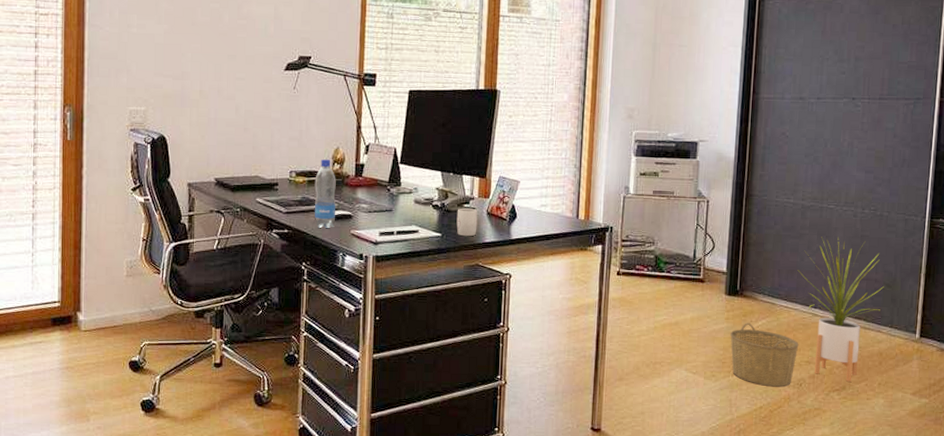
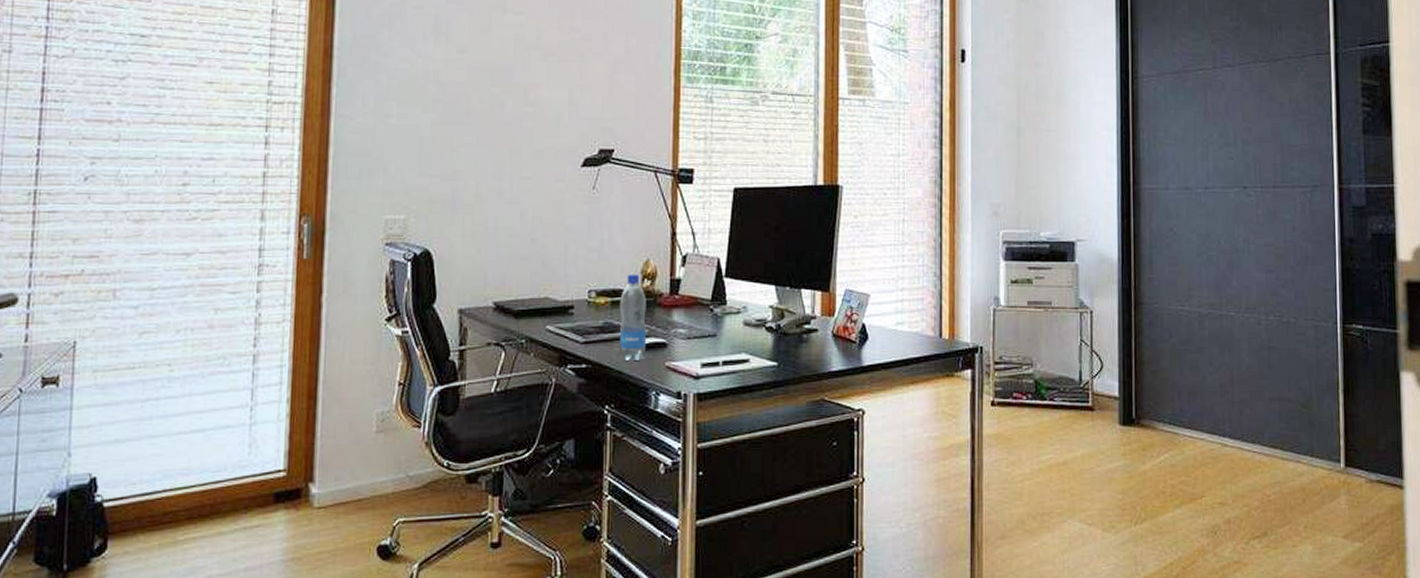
mug: present [456,208,478,237] -> none [795,329,821,365]
basket: present [730,323,799,387] -> none [1129,458,1209,537]
house plant: present [797,237,884,382] -> none [1200,350,1299,526]

